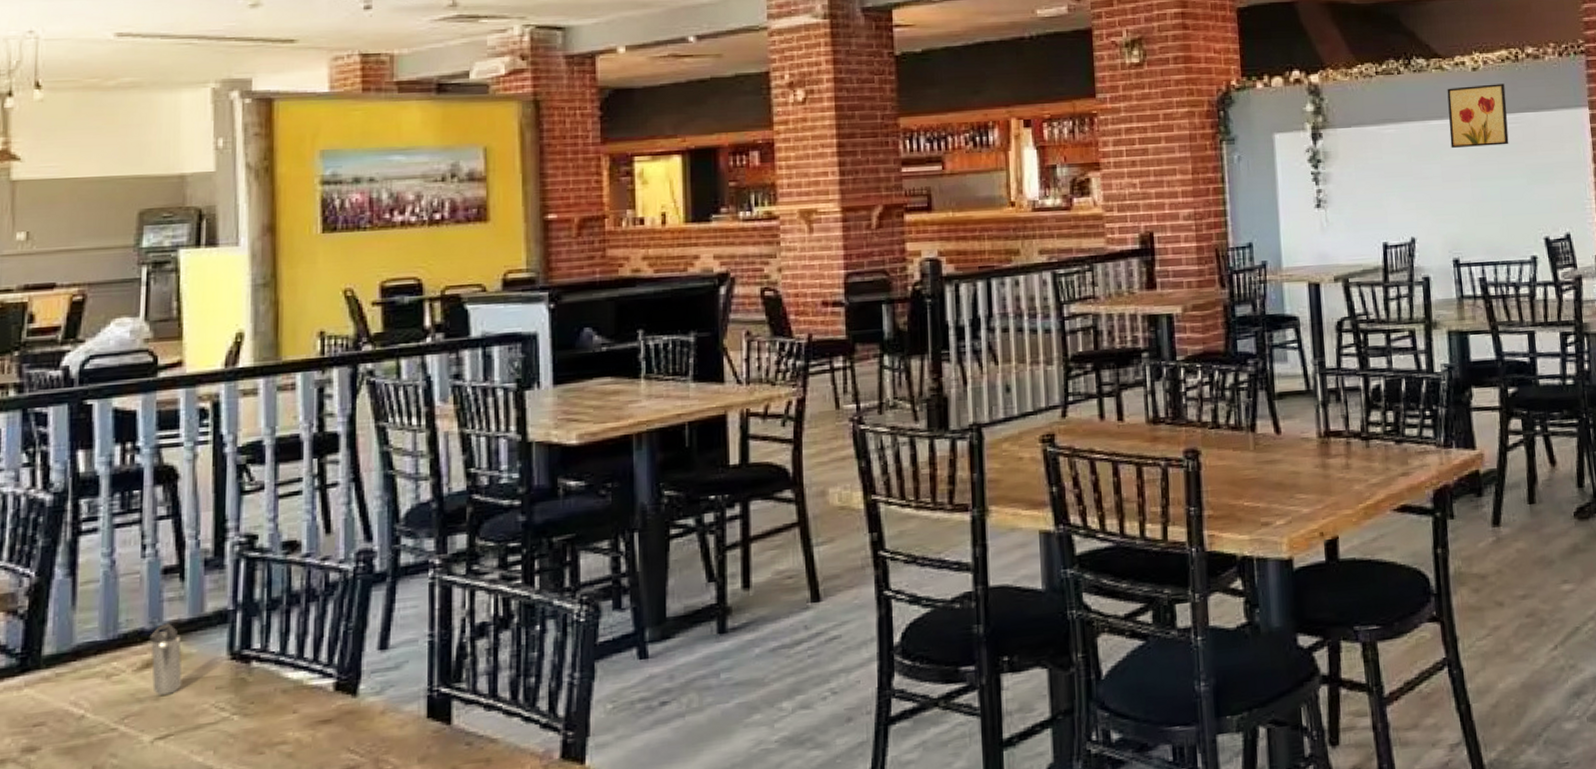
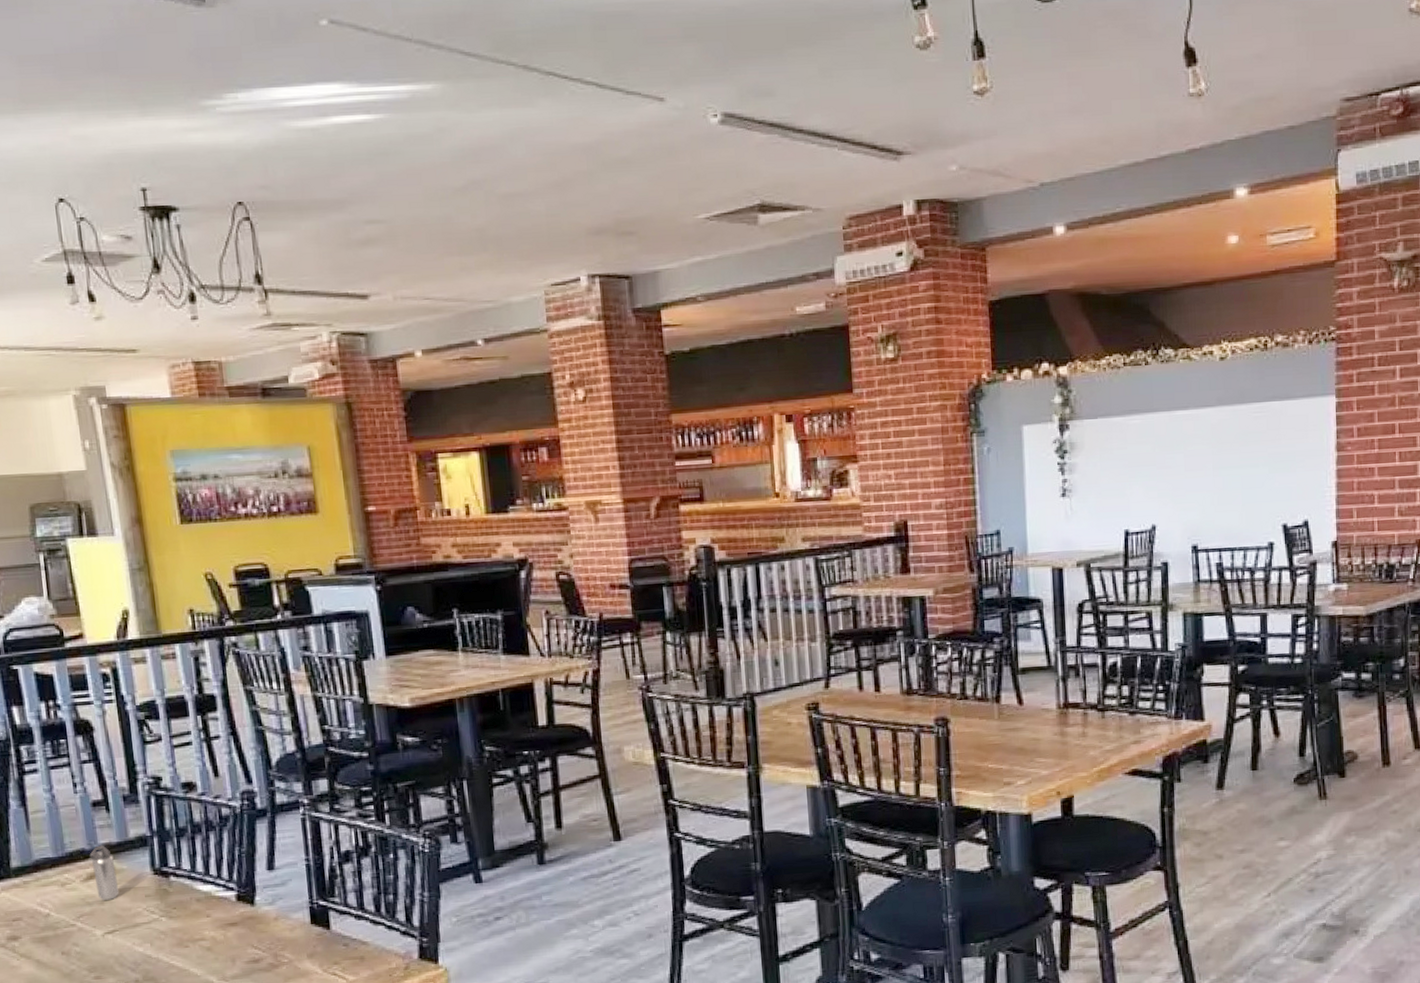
wall art: present [1447,83,1509,149] -> none [1194,373,1253,439]

